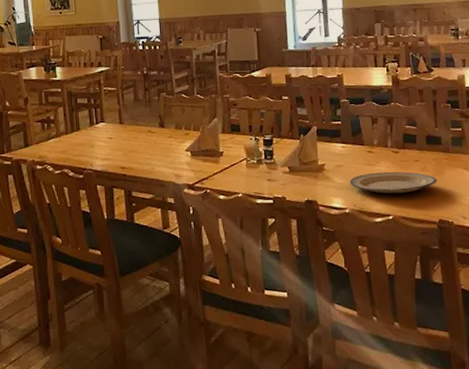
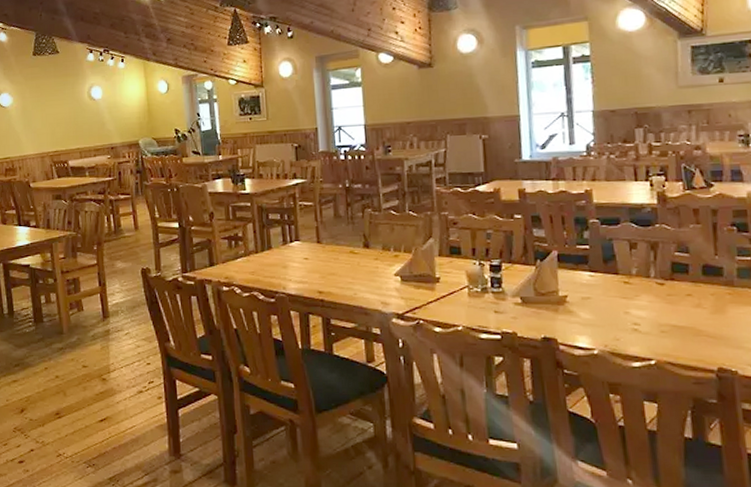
plate: present [349,171,438,194] -> none [599,307,717,334]

